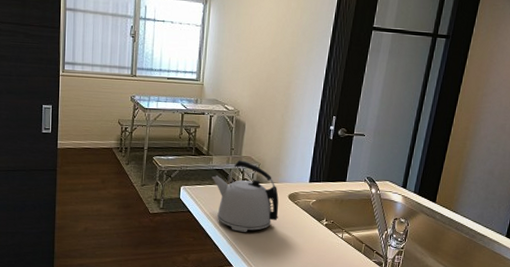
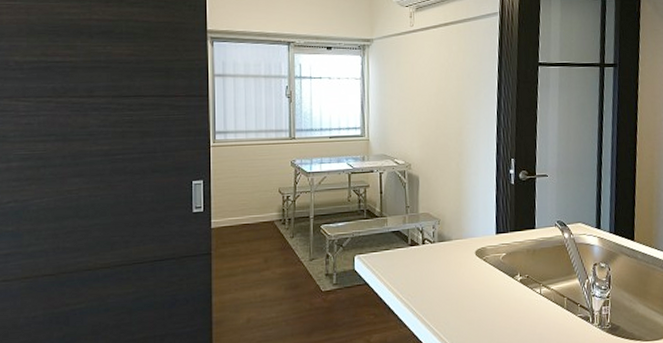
kettle: present [212,160,279,232] -> none [388,218,467,301]

